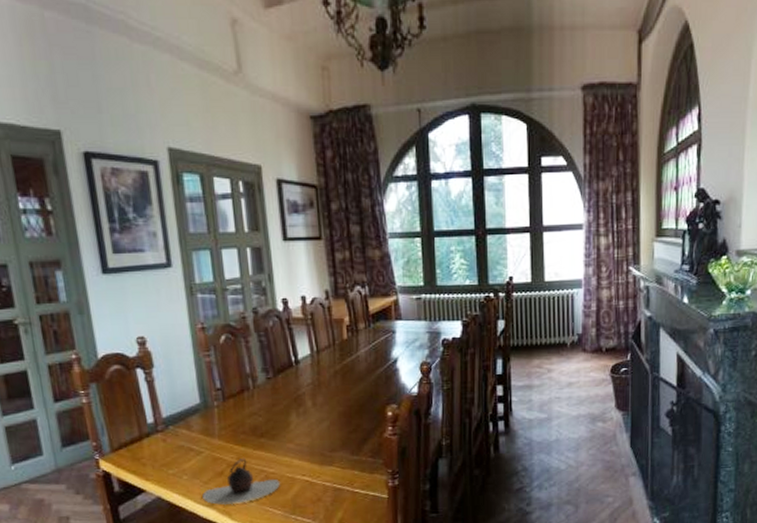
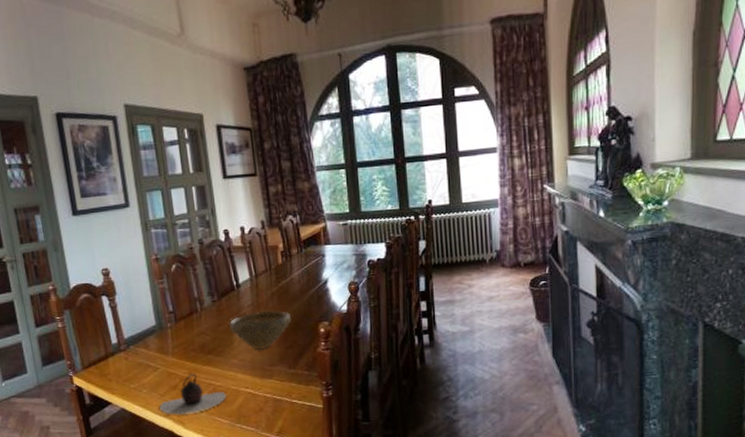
bowl: none [286,390,356,433] -> present [229,310,292,349]

